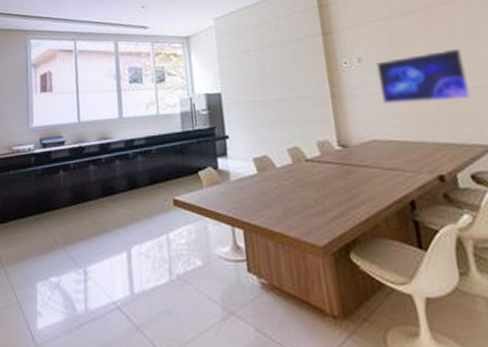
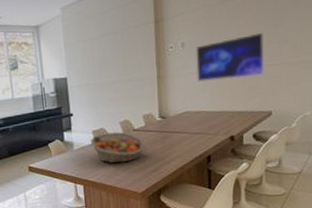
fruit basket: none [251,161,324,203] -> present [90,132,146,164]

